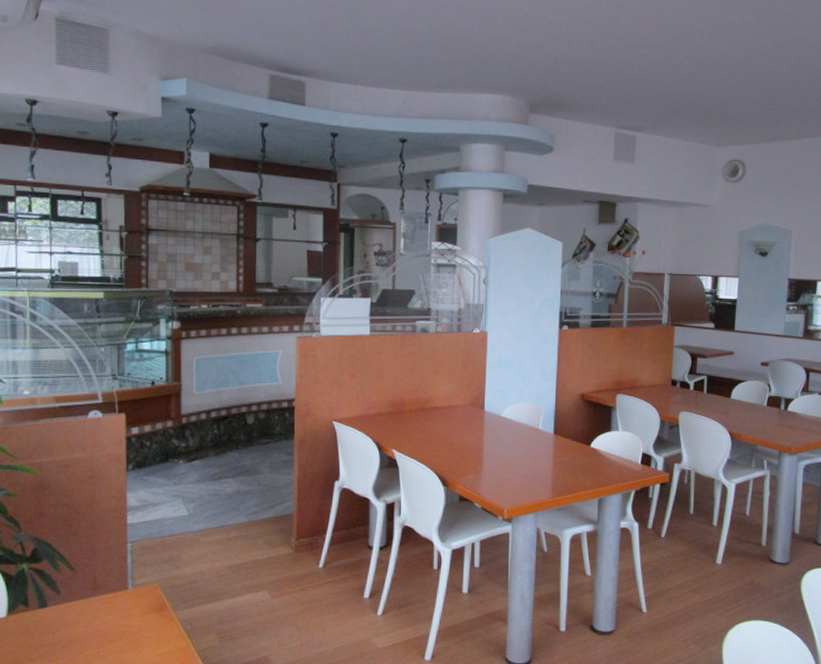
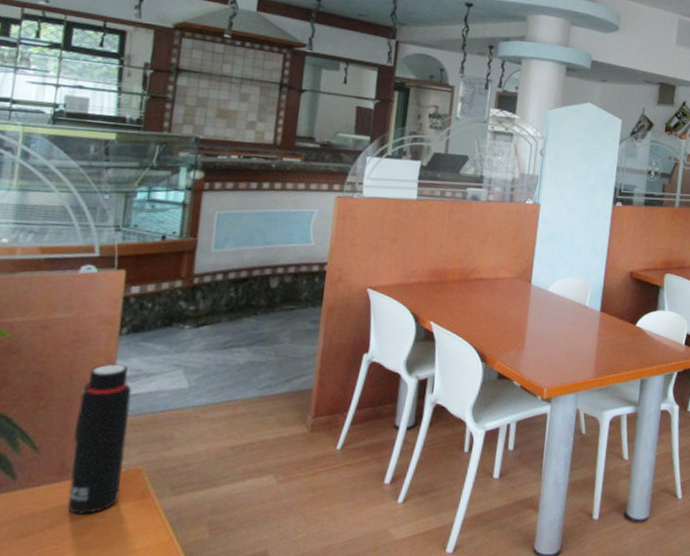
water bottle: none [100,496,143,624] -> present [68,364,132,514]

